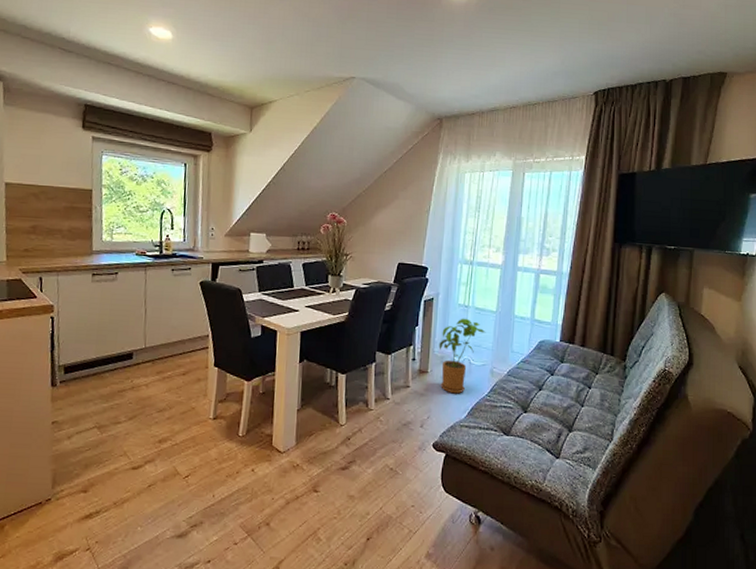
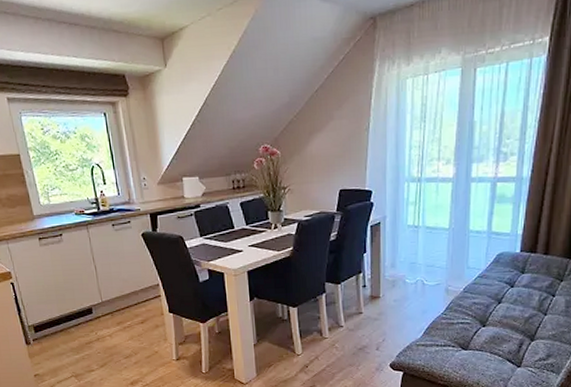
house plant: present [439,318,486,394] -> none [389,239,439,316]

